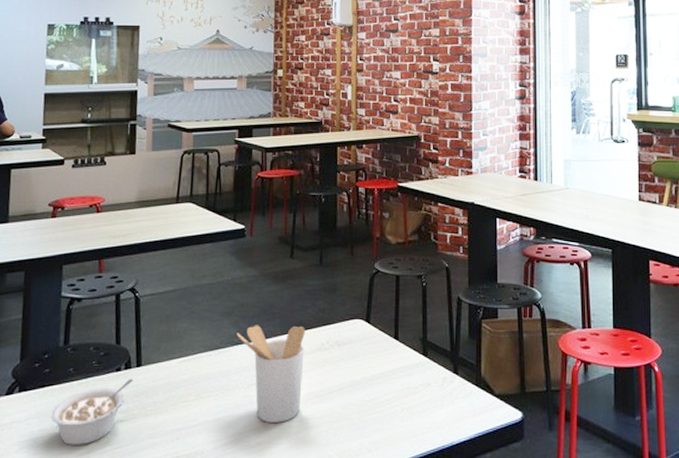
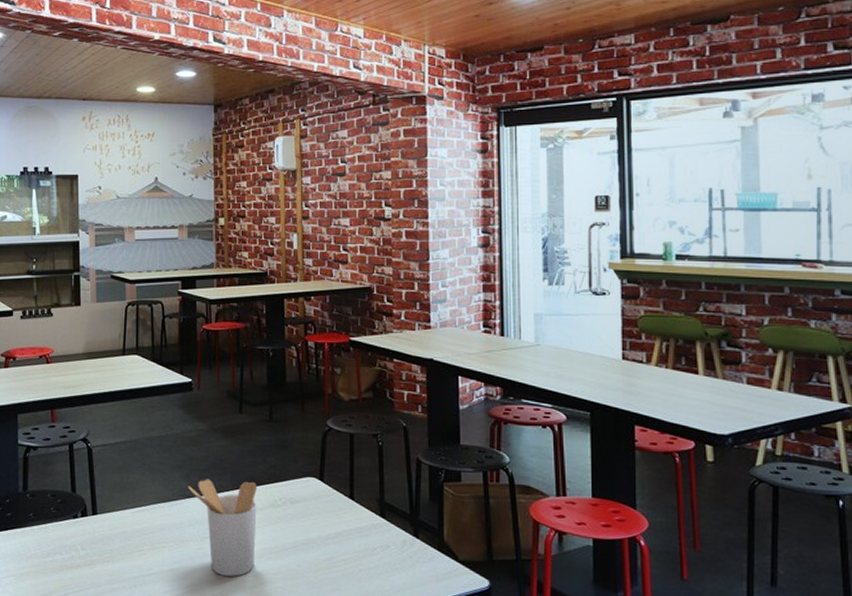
legume: present [50,378,134,445] -> none [15,525,90,587]

